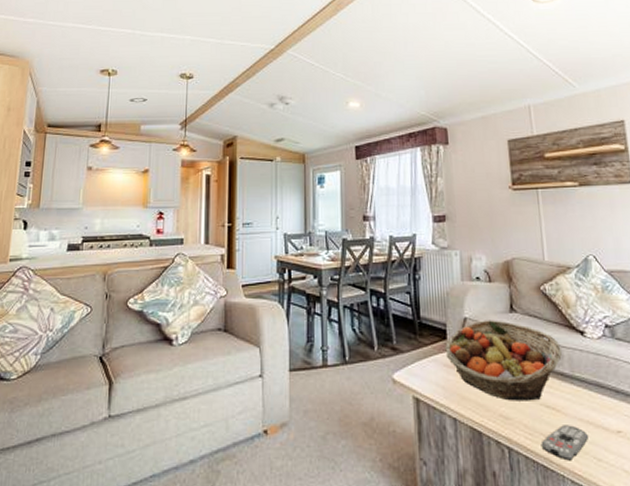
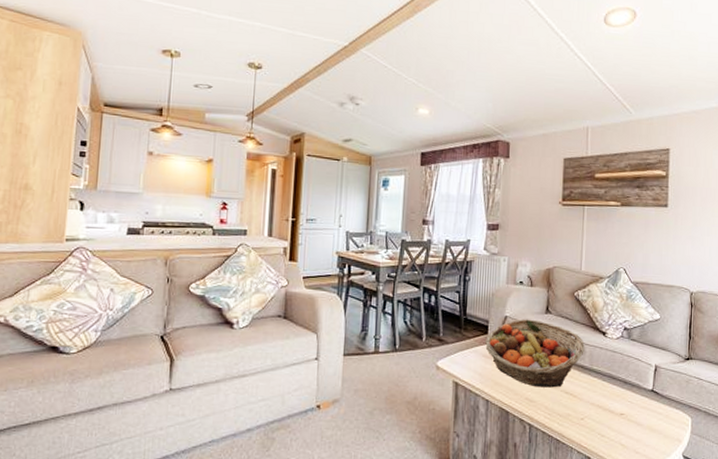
remote control: present [540,425,588,461] -> none [557,408,596,436]

